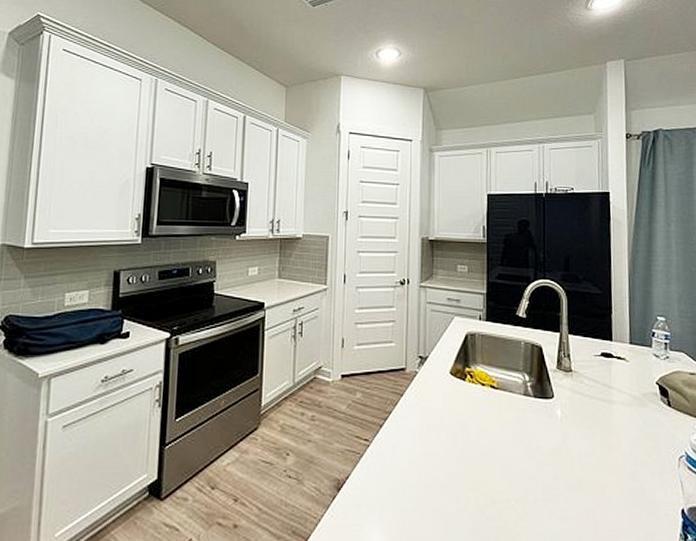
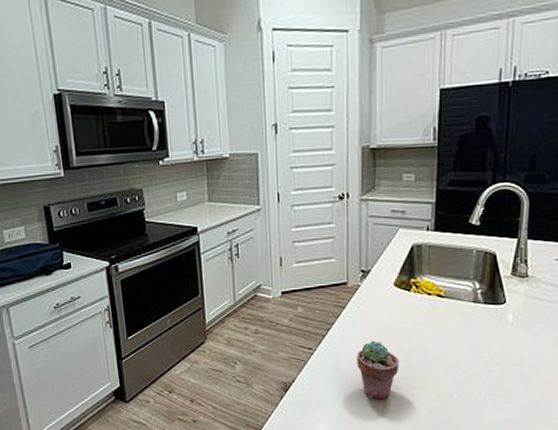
potted succulent: none [413,433,456,503] -> present [357,340,399,400]

